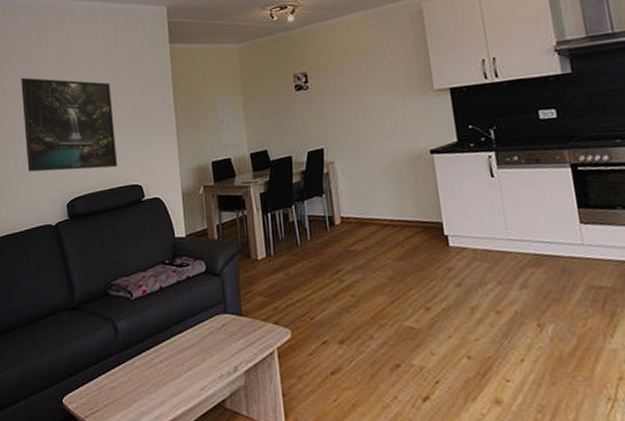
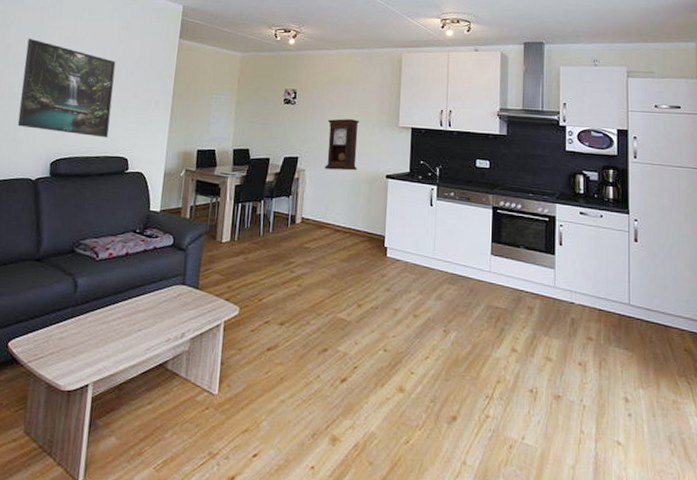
pendulum clock: none [348,92,394,157] -> present [324,119,360,171]

